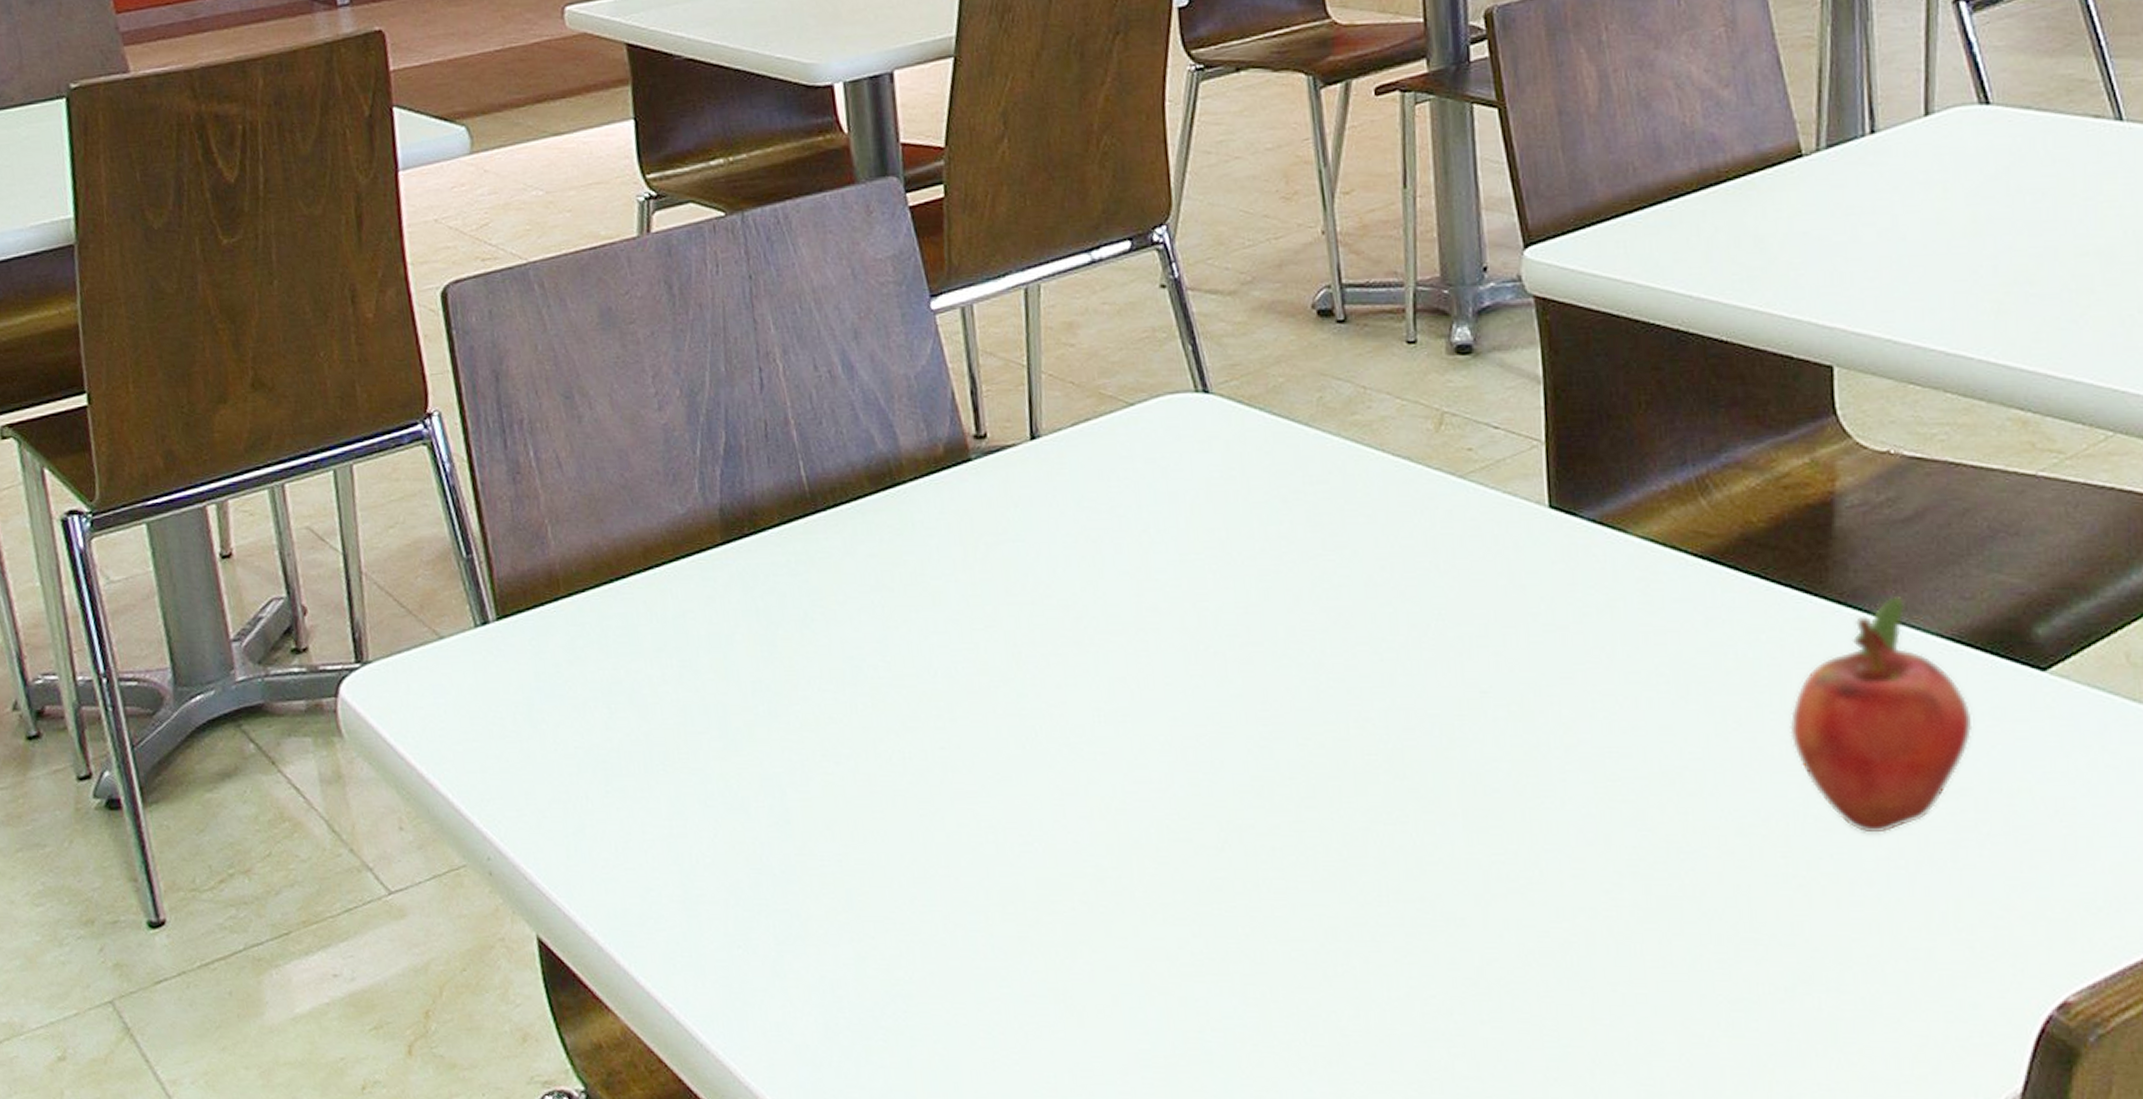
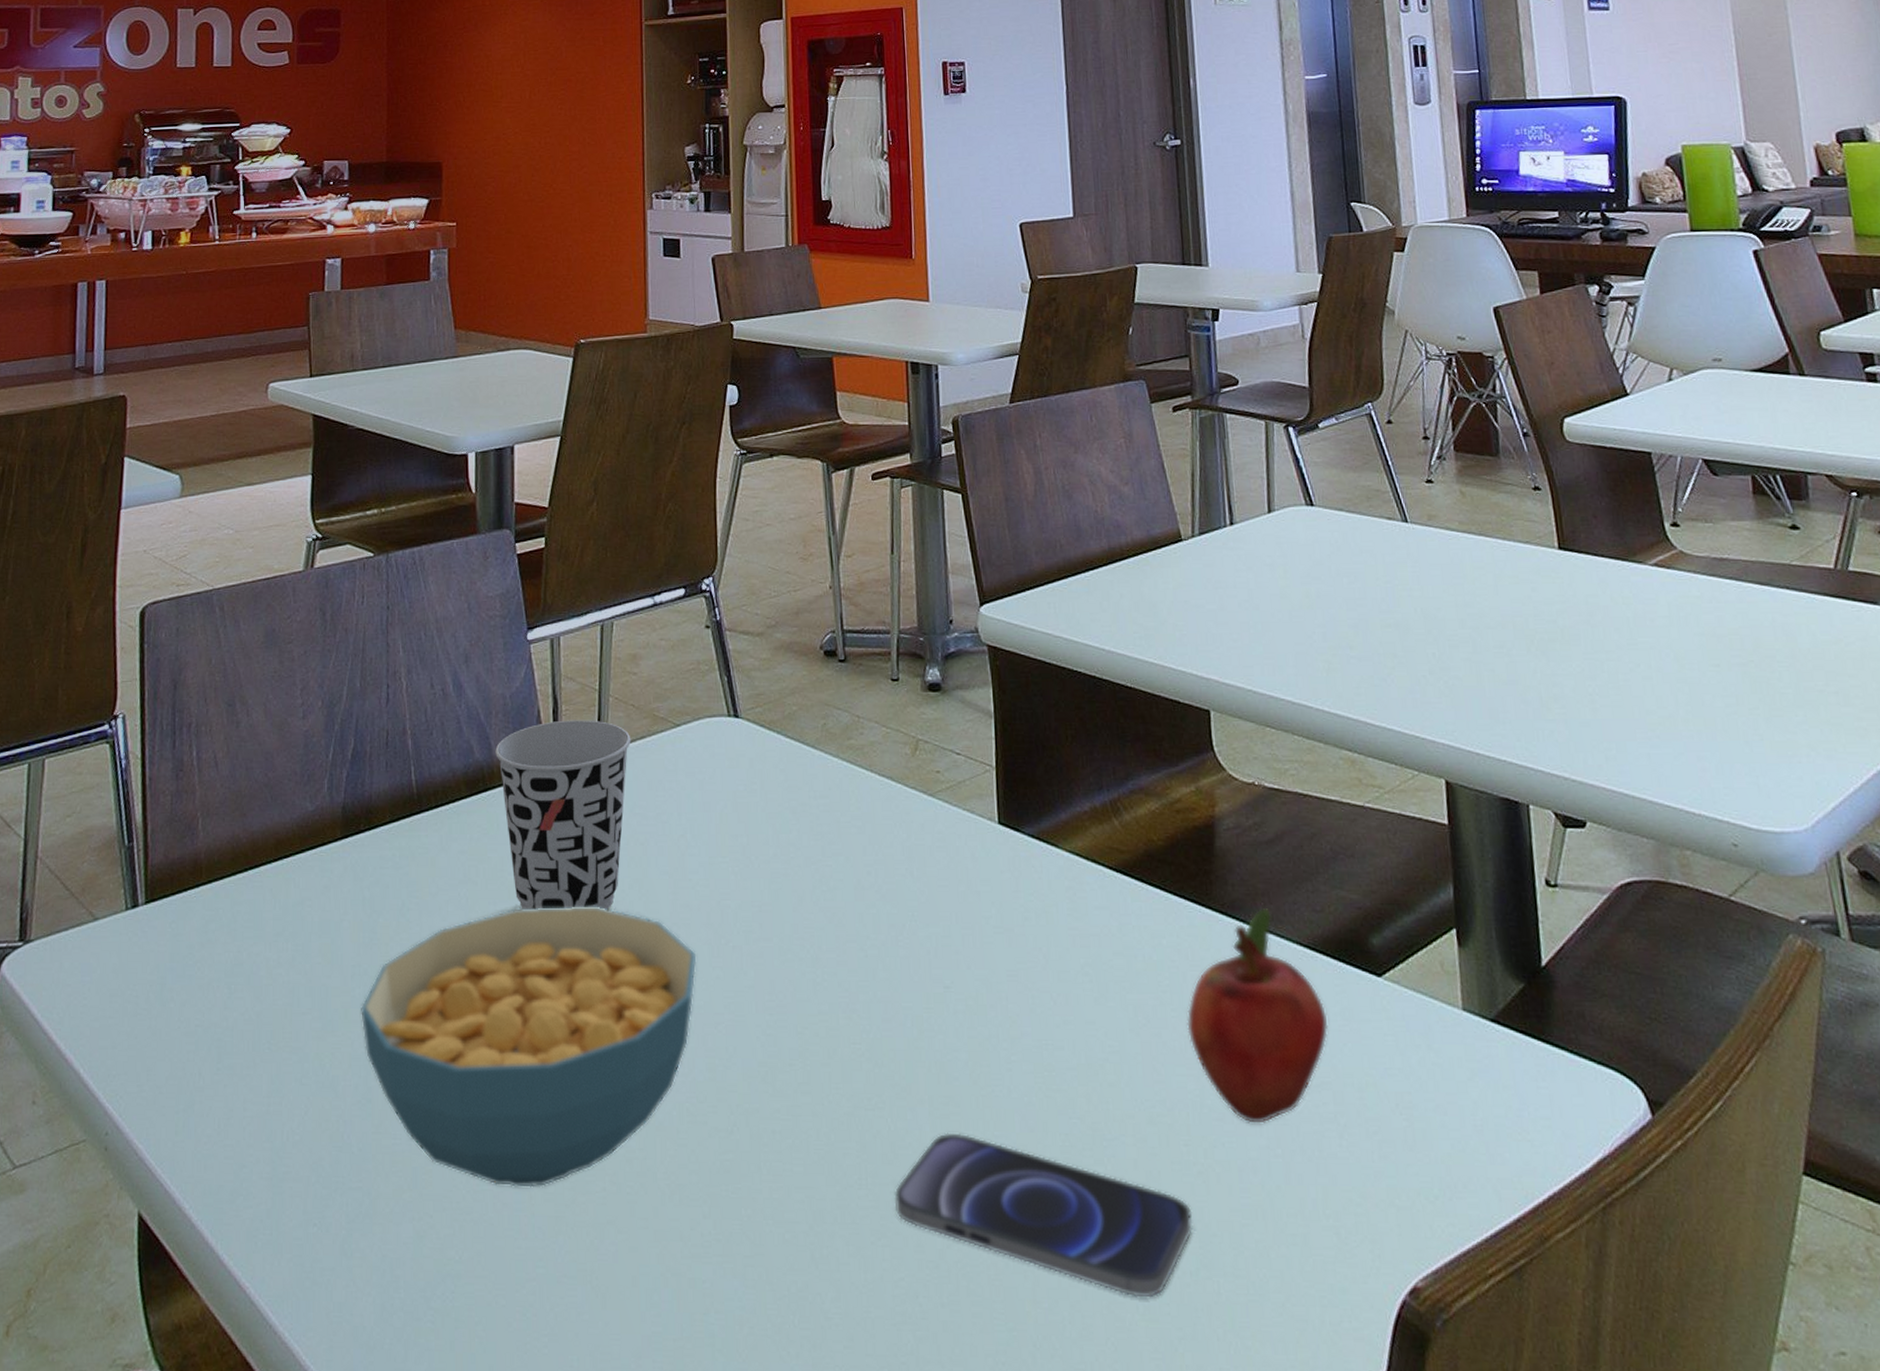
cereal bowl: none [766,611,1171,908] -> present [360,906,697,1188]
cup: none [902,401,1073,617] -> present [495,720,631,910]
smartphone: none [1421,847,1790,1014] -> present [894,1132,1194,1298]

